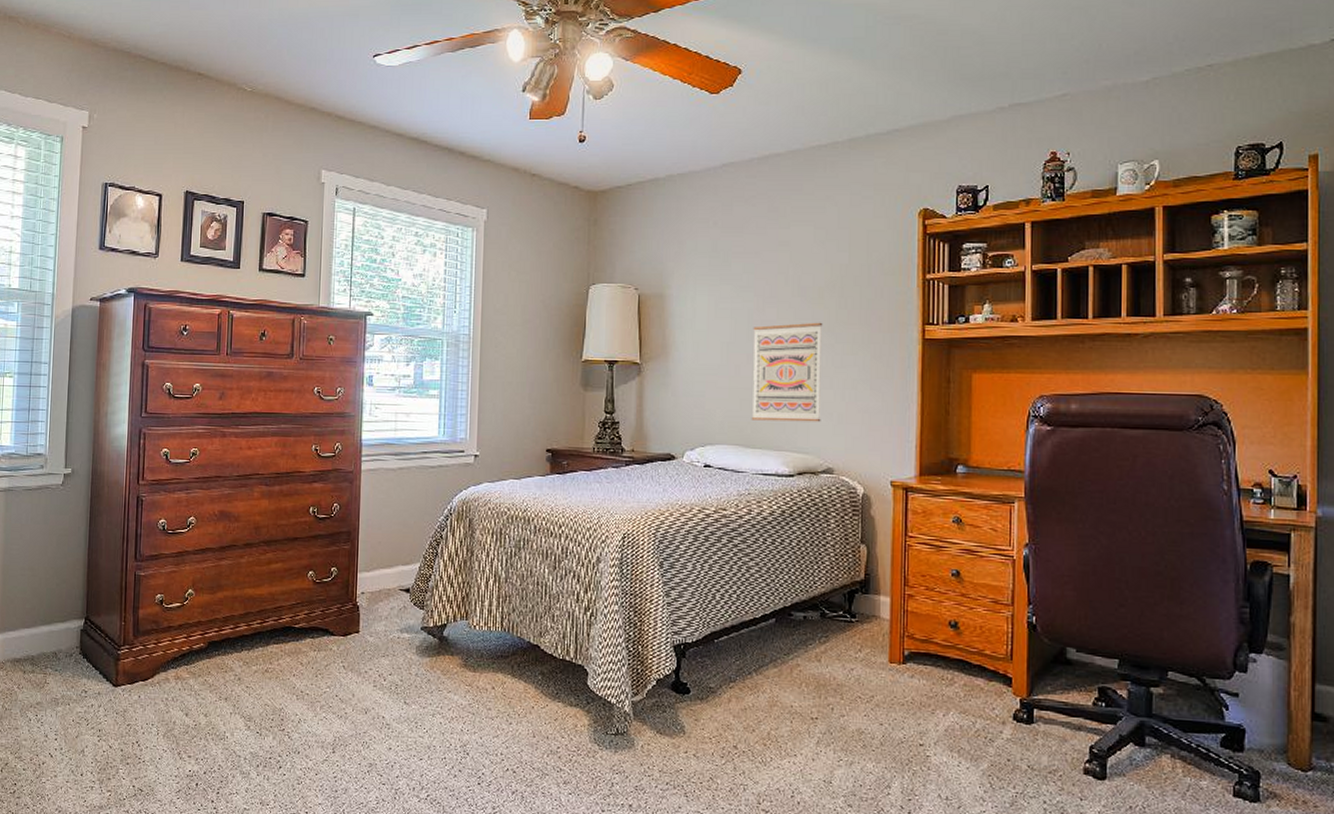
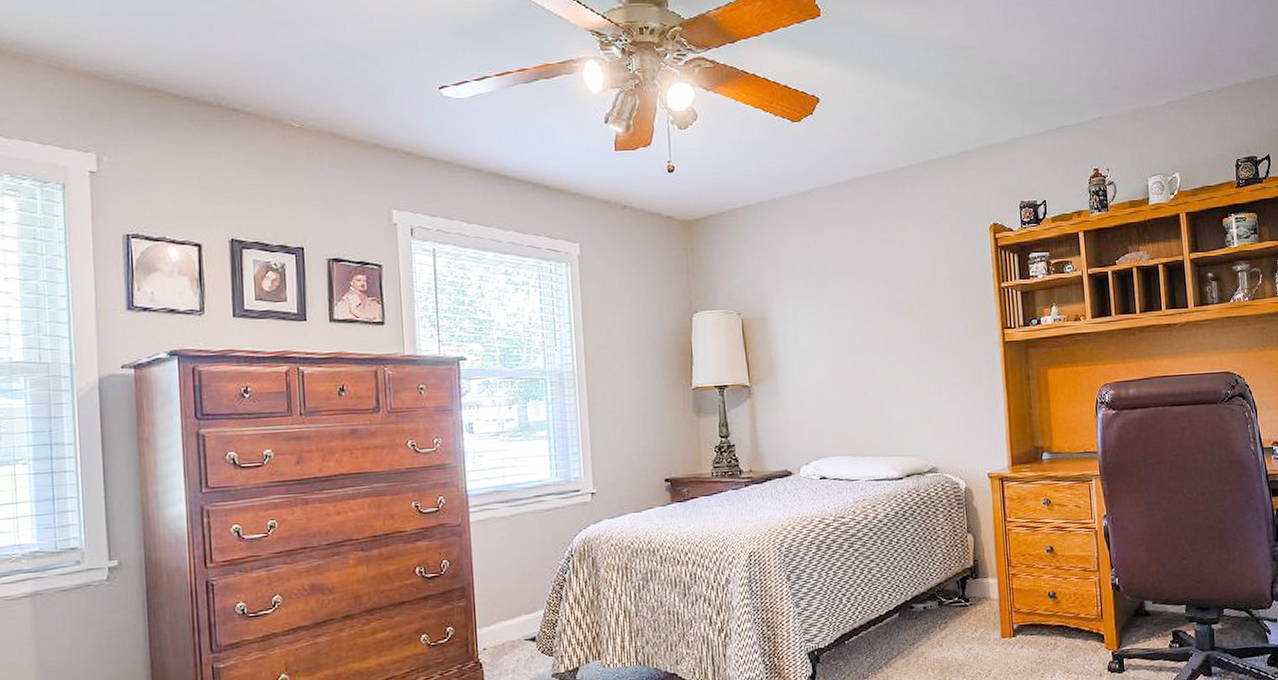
wall art: present [751,322,823,422] -> none [853,333,923,431]

